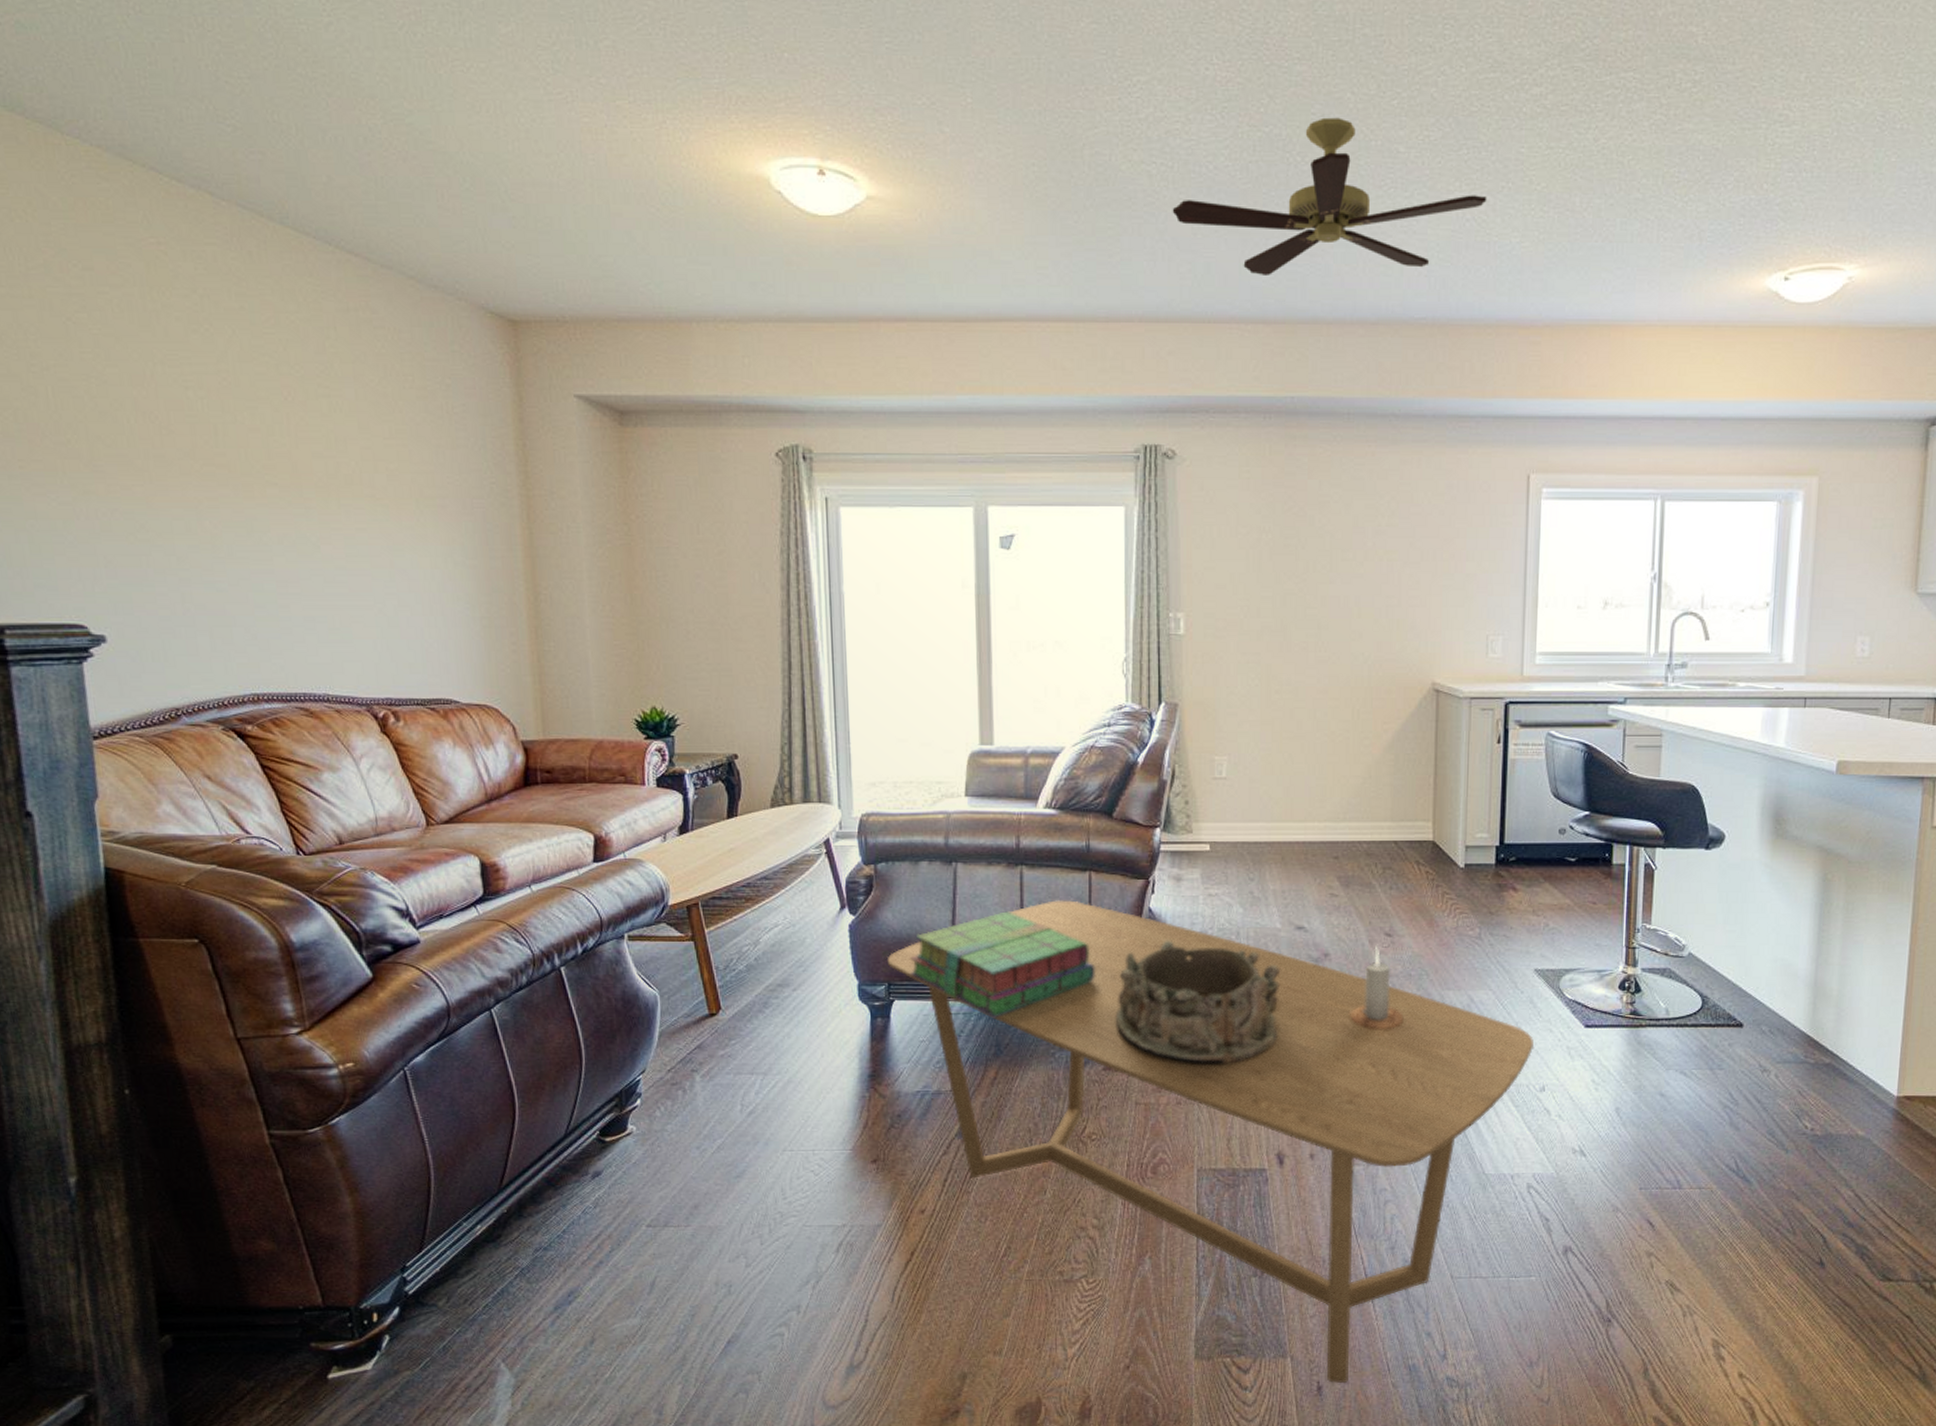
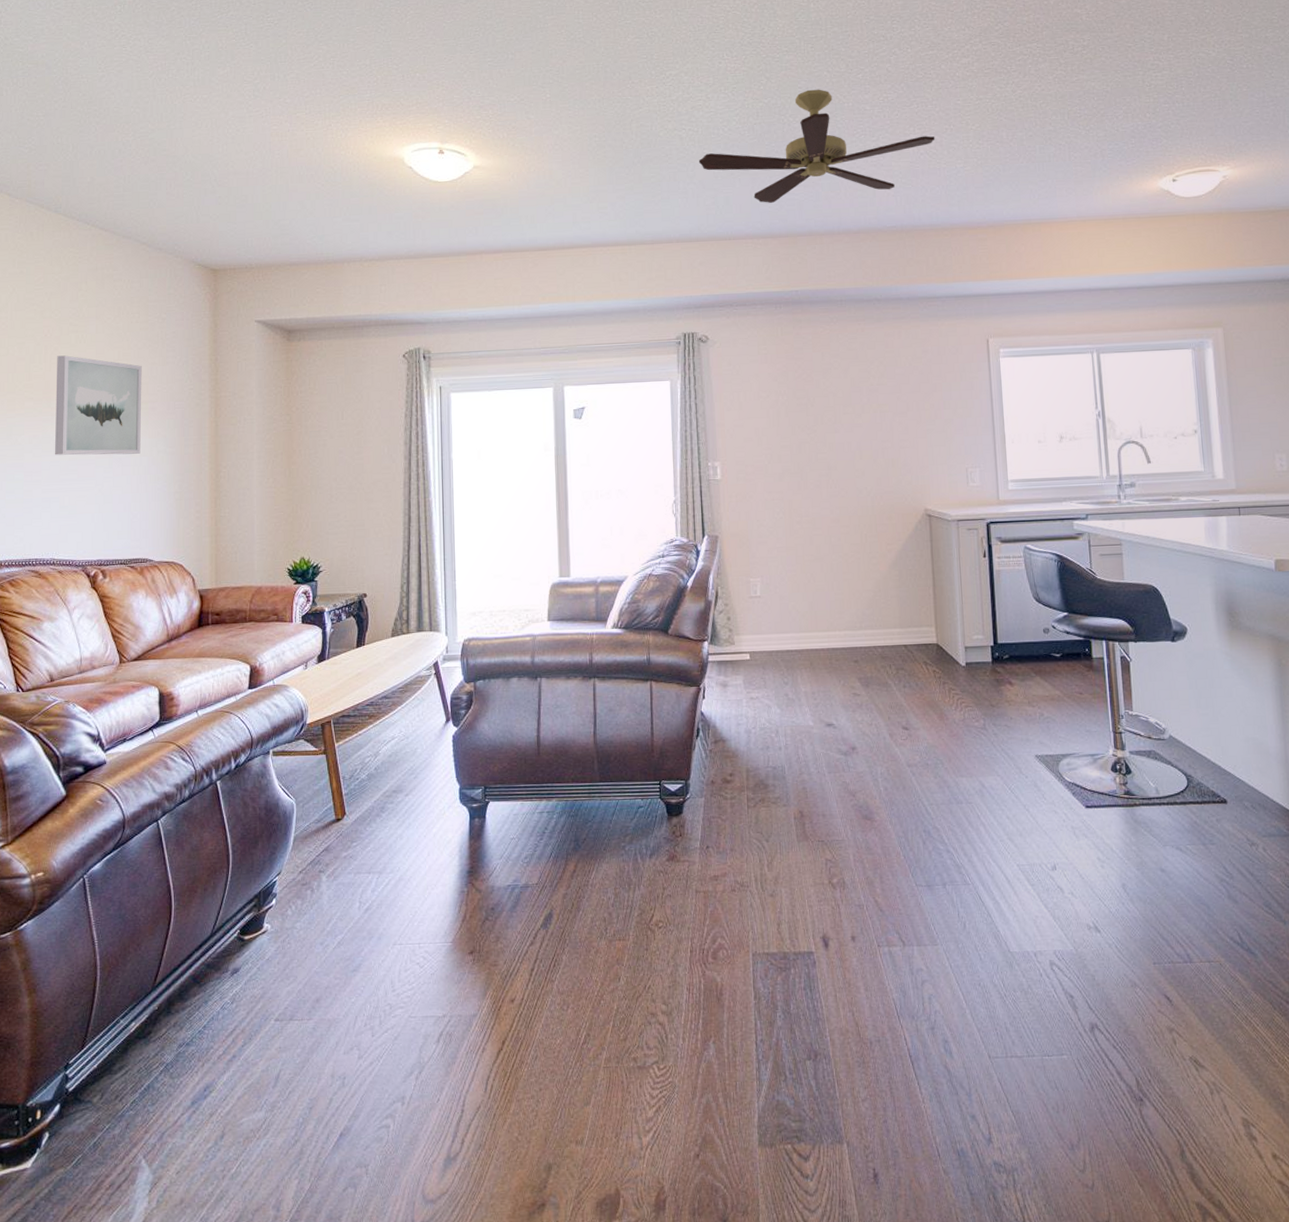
wall art: none [304,428,432,565] -> present [54,355,142,455]
coffee table: present [887,900,1535,1384] -> none [483,707,1043,1171]
stack of books: present [910,911,1095,1018] -> none [503,719,658,815]
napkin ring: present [1115,940,1280,1064] -> none [676,740,816,853]
candle: present [1350,945,1404,1030] -> none [877,738,925,816]

